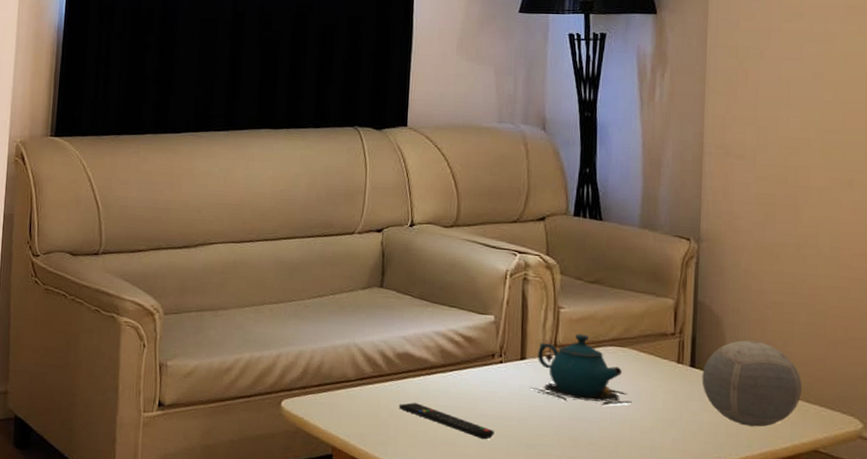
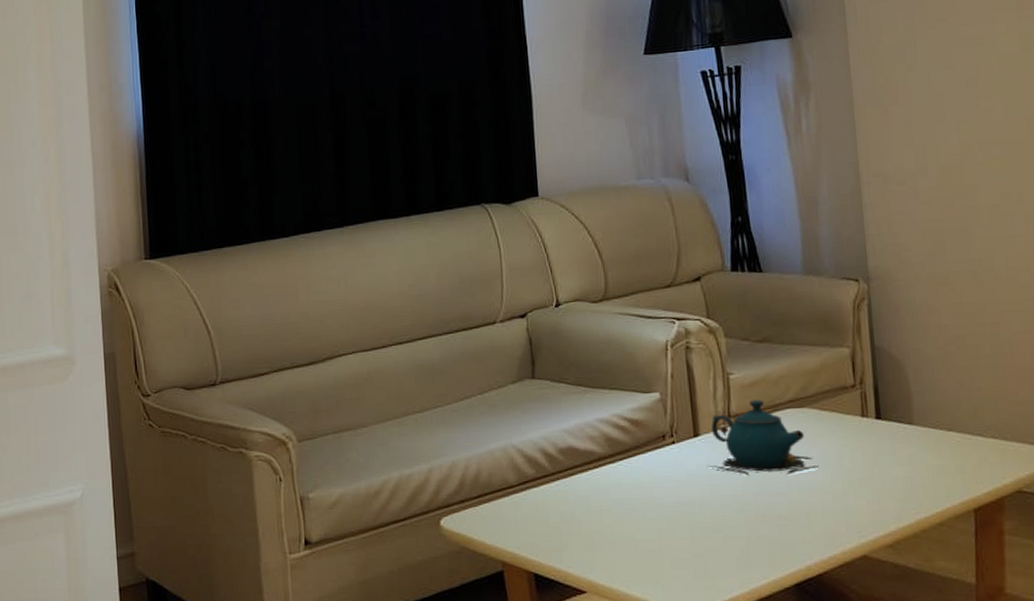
remote control: present [398,402,494,440] -> none [568,501,676,531]
decorative orb: present [701,340,802,427] -> none [889,381,997,475]

